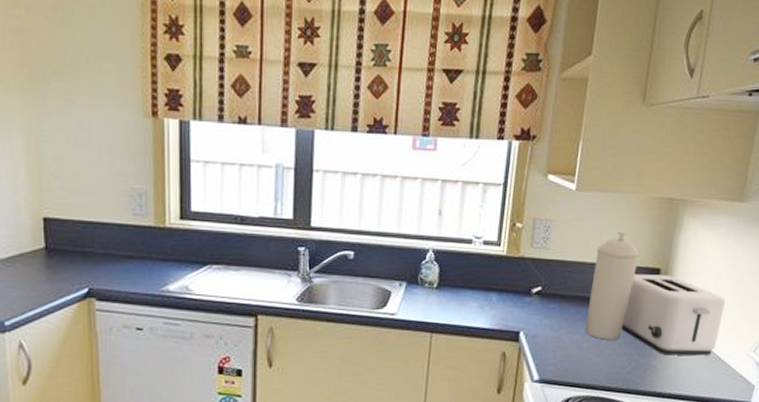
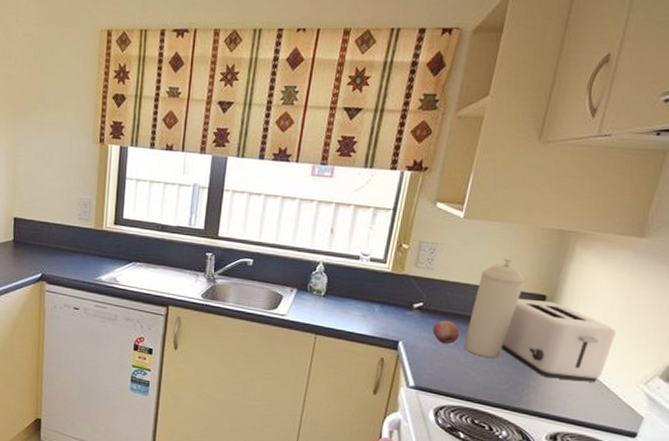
fruit: none [553,304,579,330] -> present [433,320,459,344]

